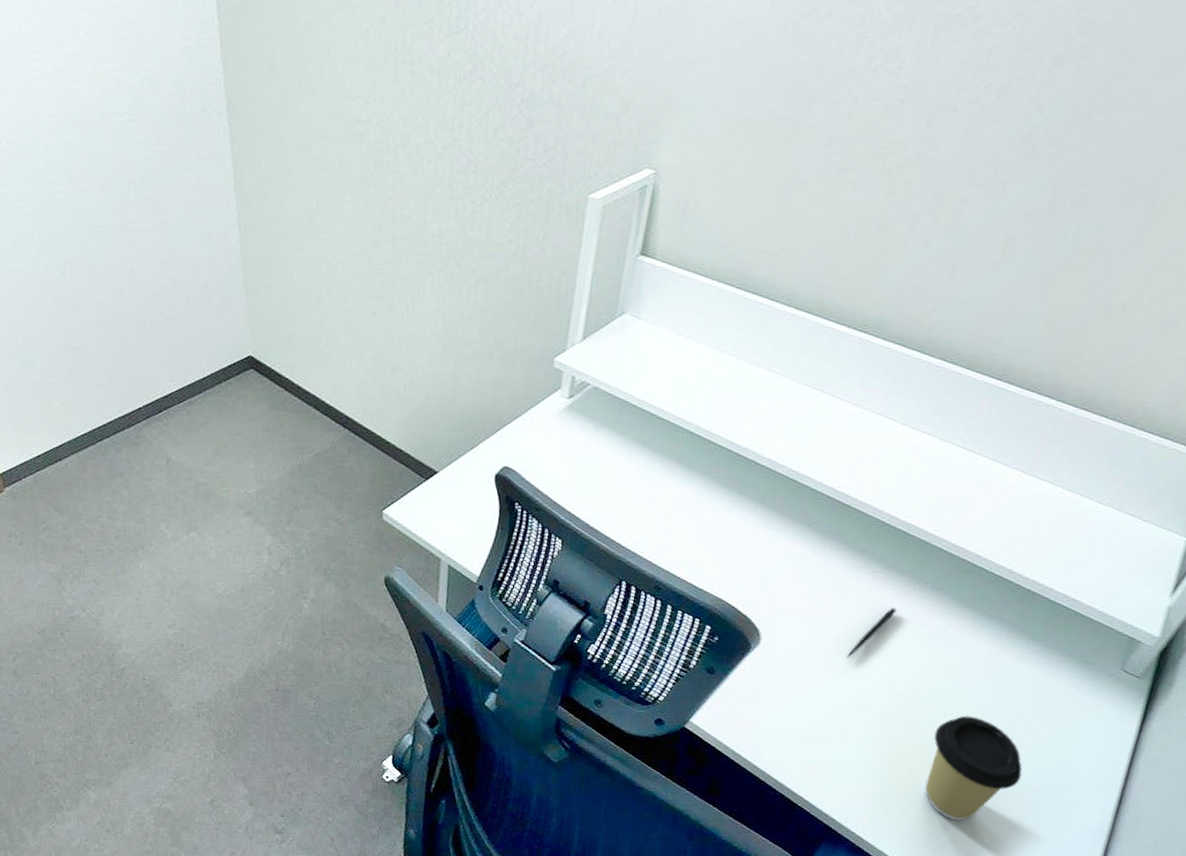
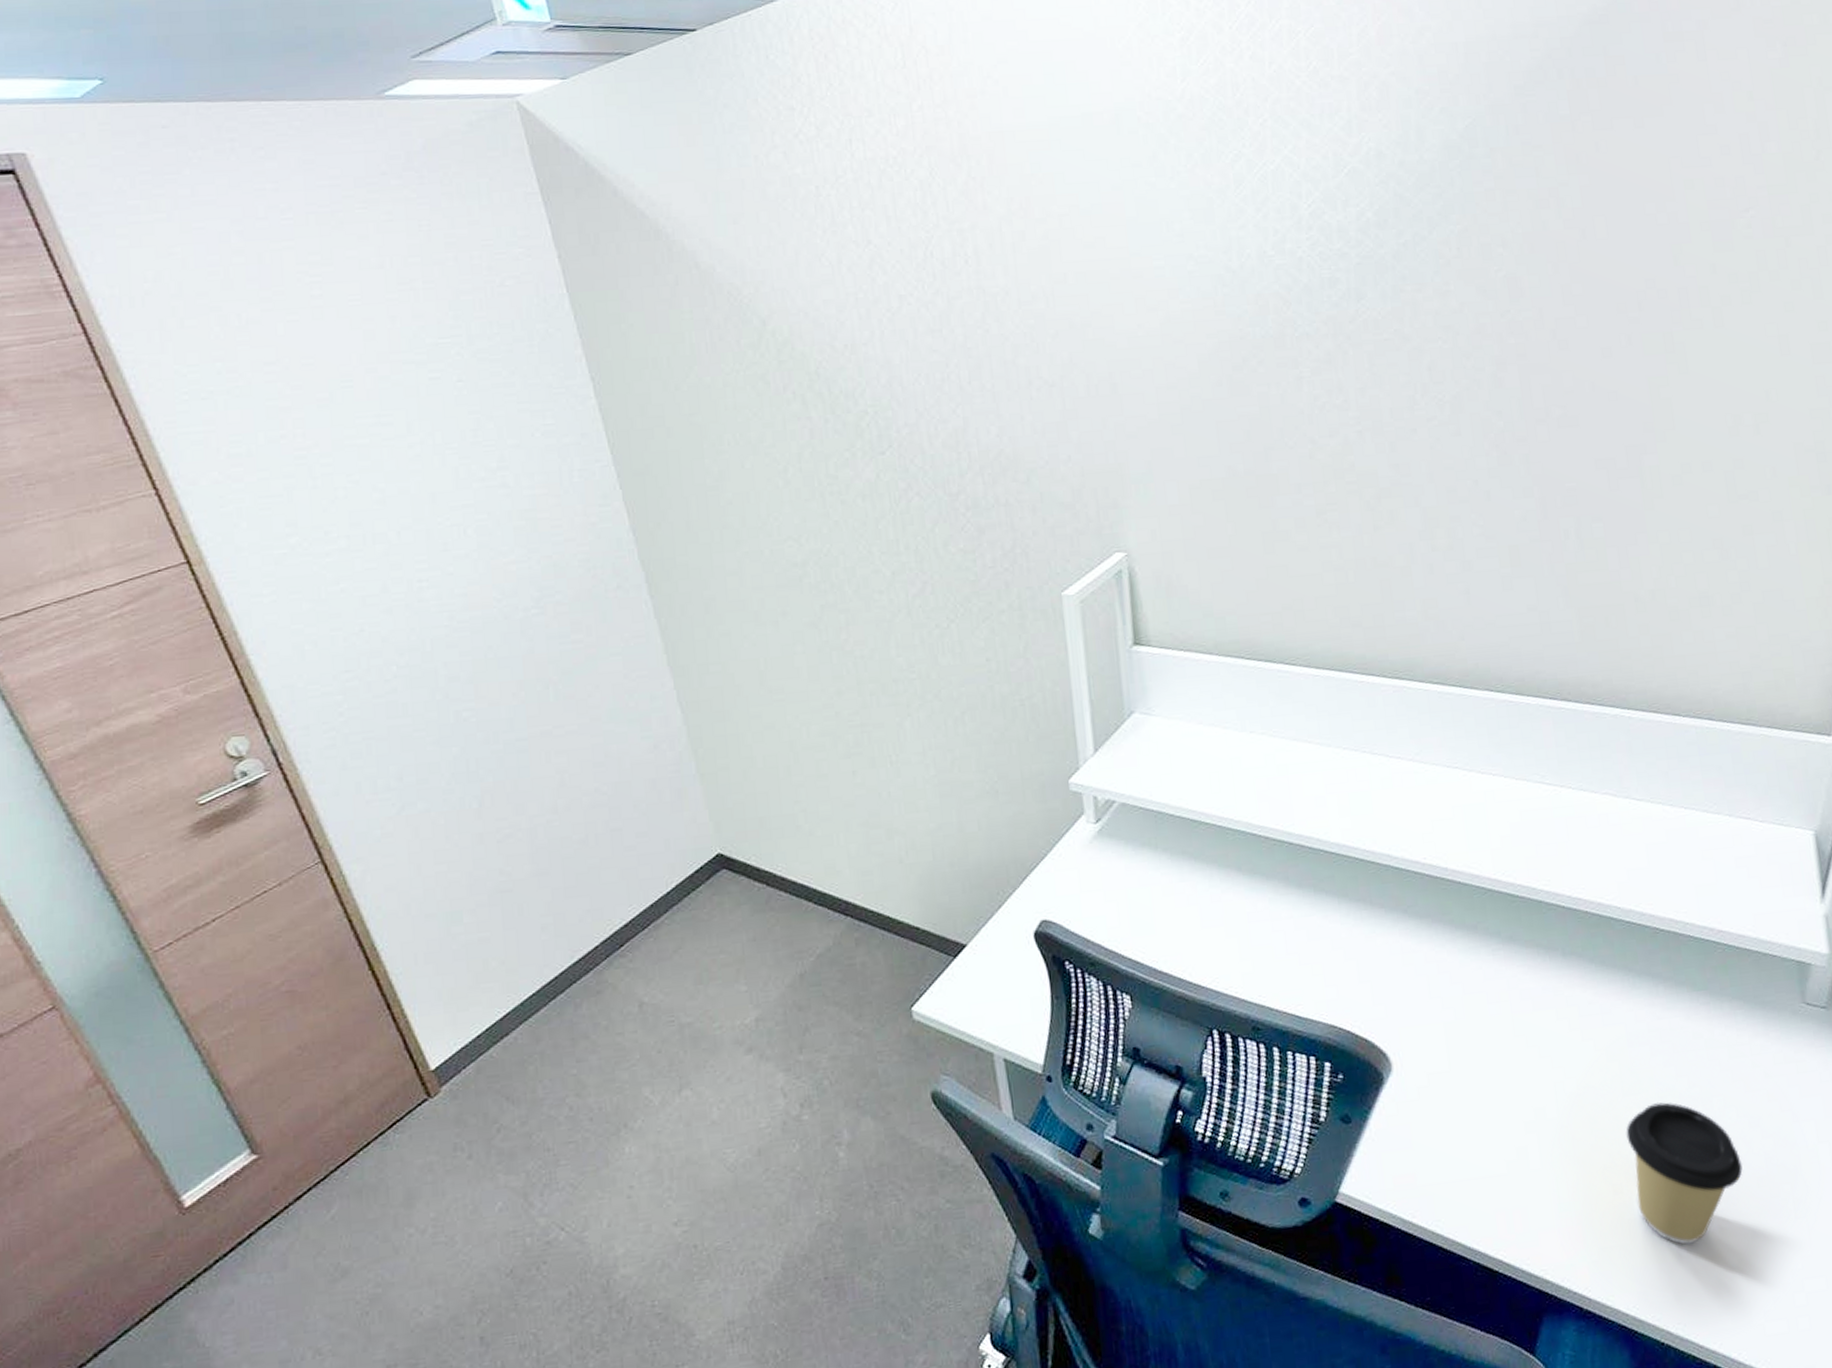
pen: present [846,607,897,658] -> none [1495,988,1534,1064]

